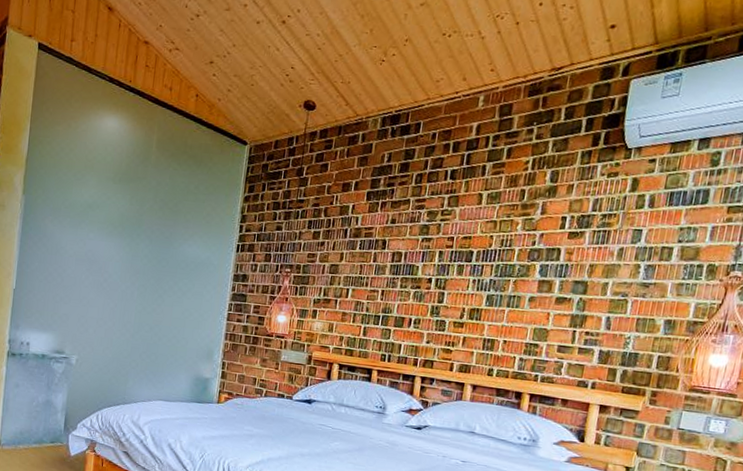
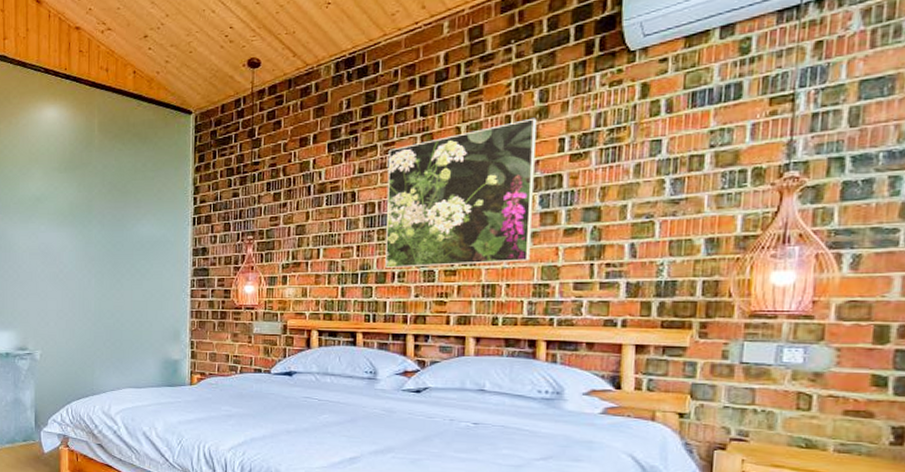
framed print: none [404,195,546,322] -> present [385,118,537,268]

